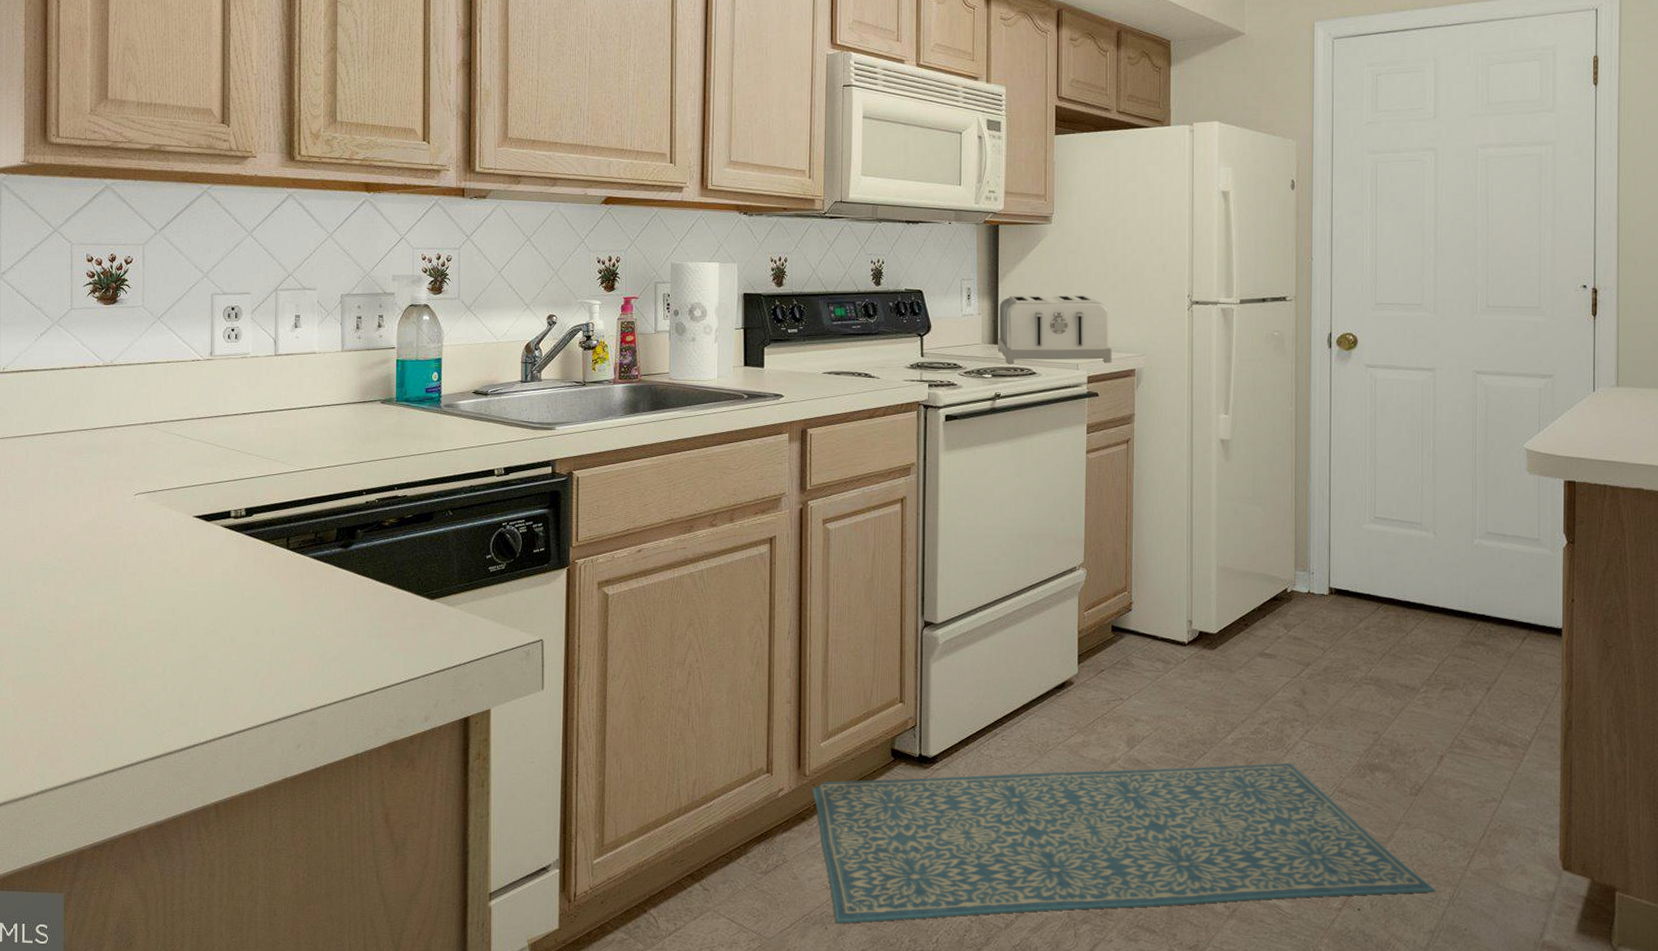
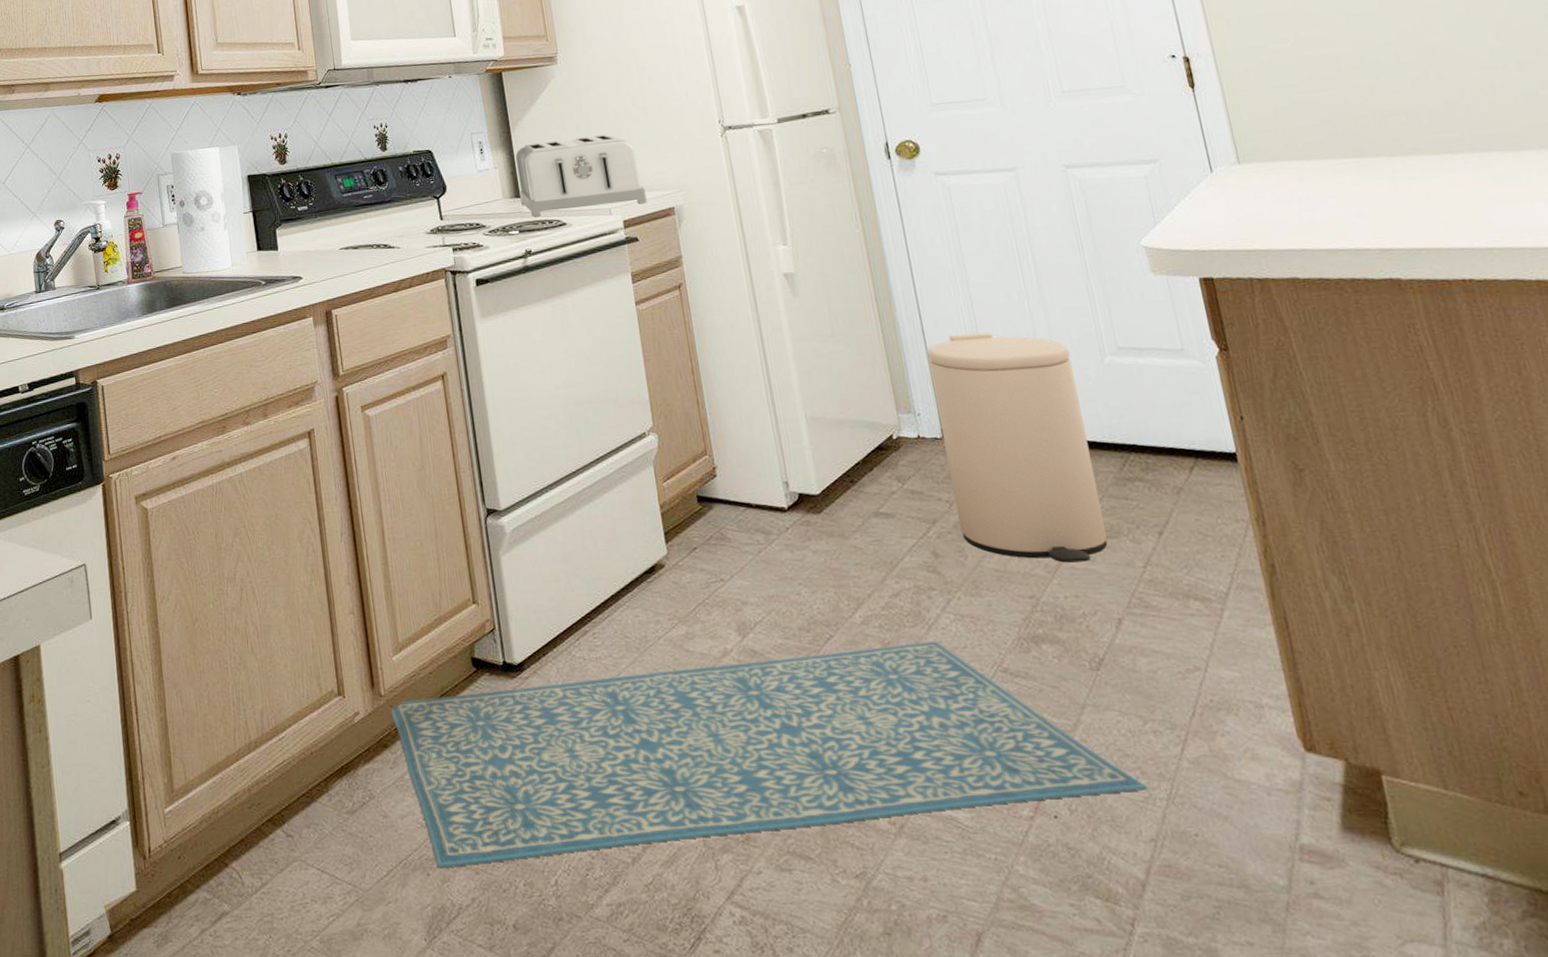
pedal bin: none [1328,508,1447,708] -> present [926,332,1108,563]

